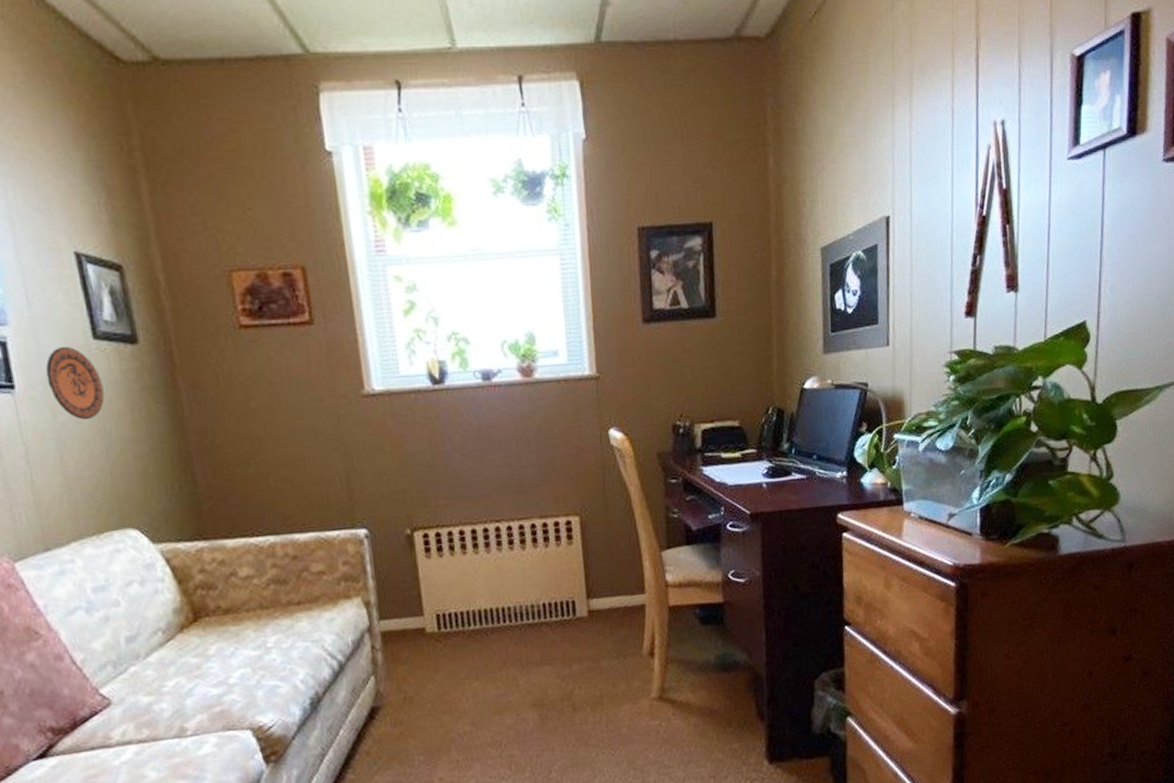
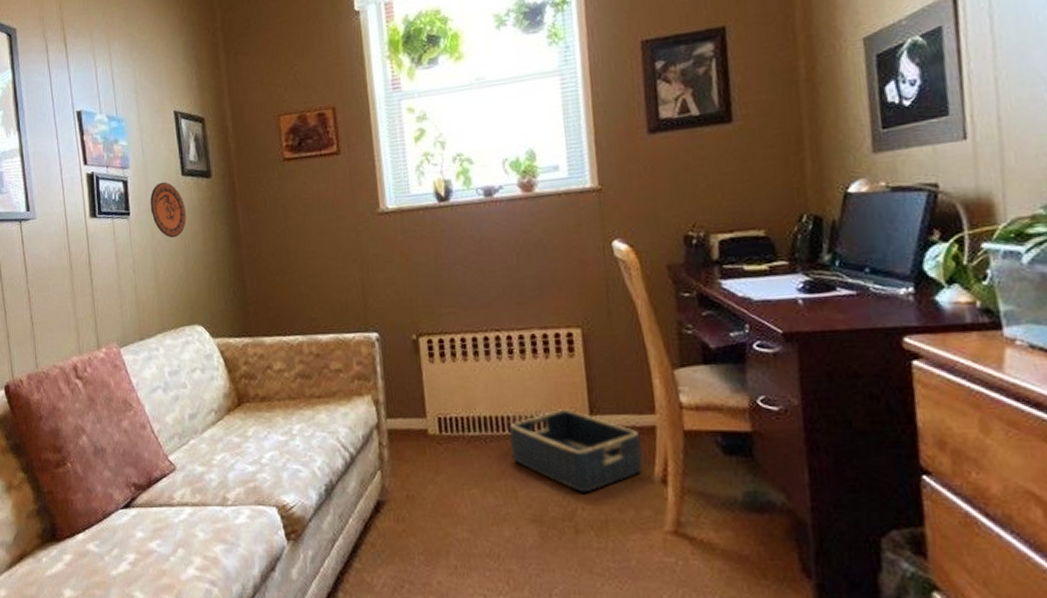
basket: none [510,595,634,673] -> present [509,409,643,493]

